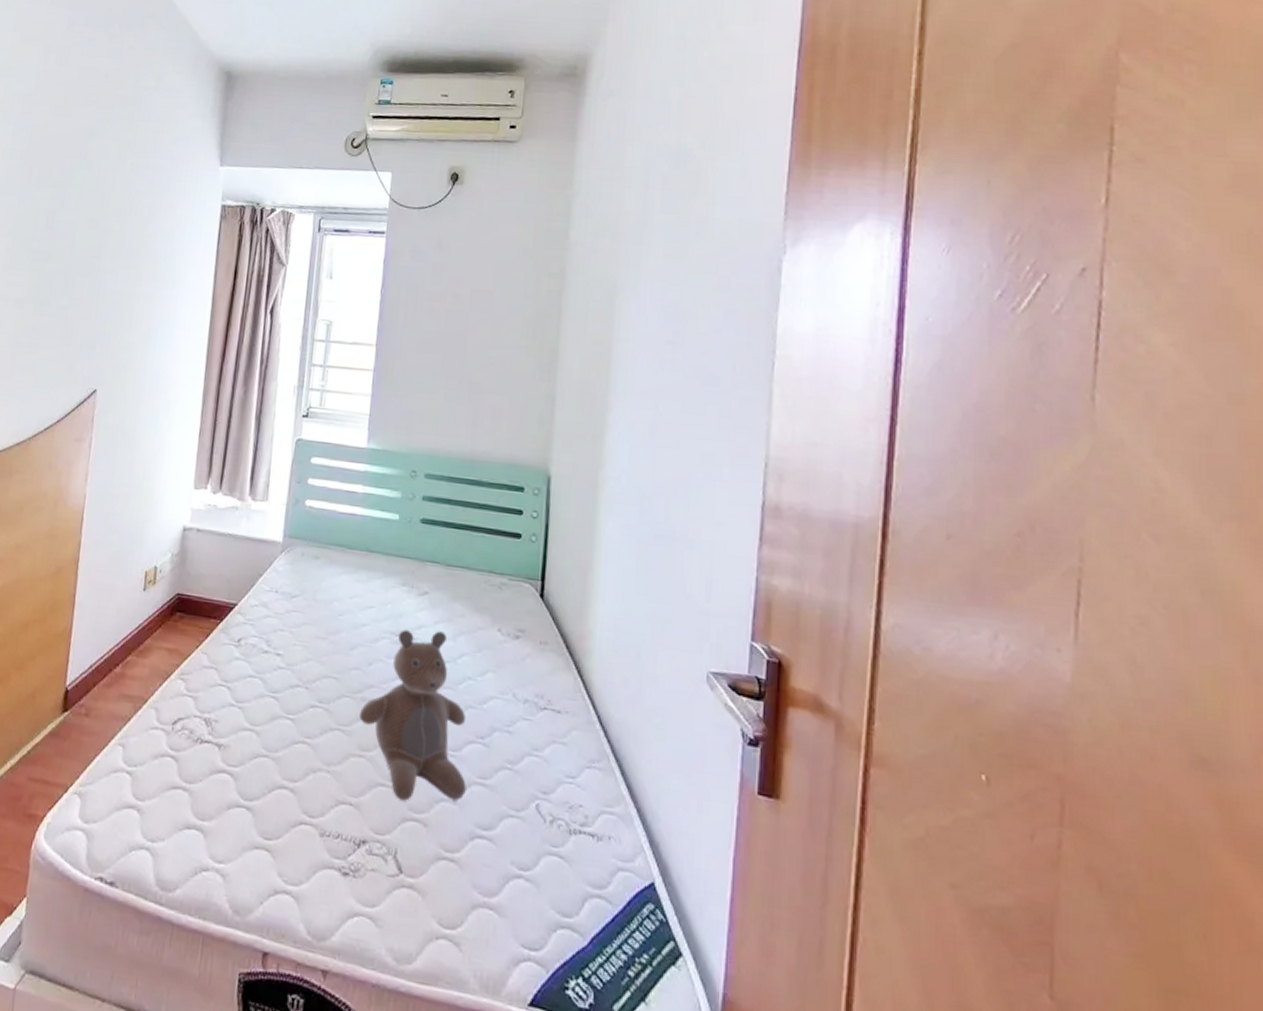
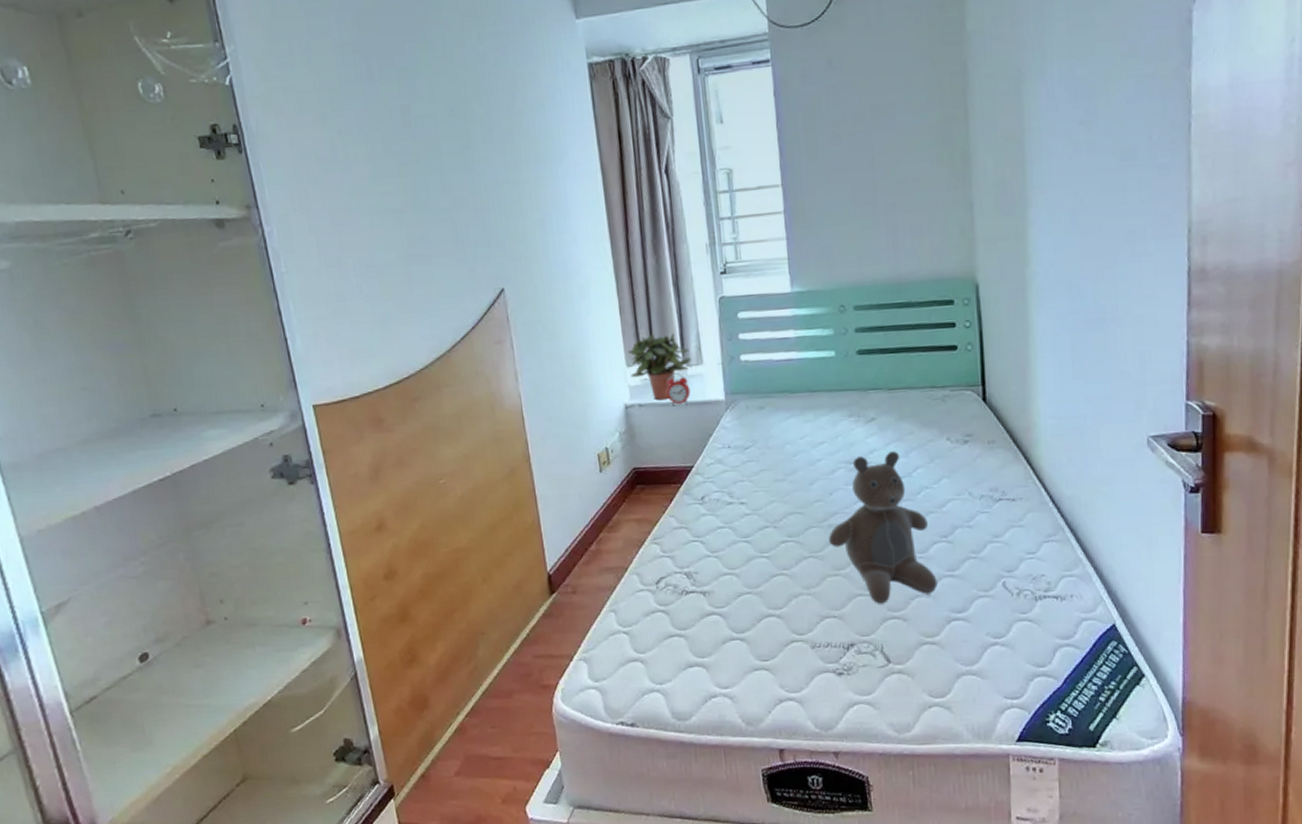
potted plant: none [196,462,258,530] -> present [628,334,692,400]
alarm clock: none [226,504,251,538] -> present [666,373,691,405]

